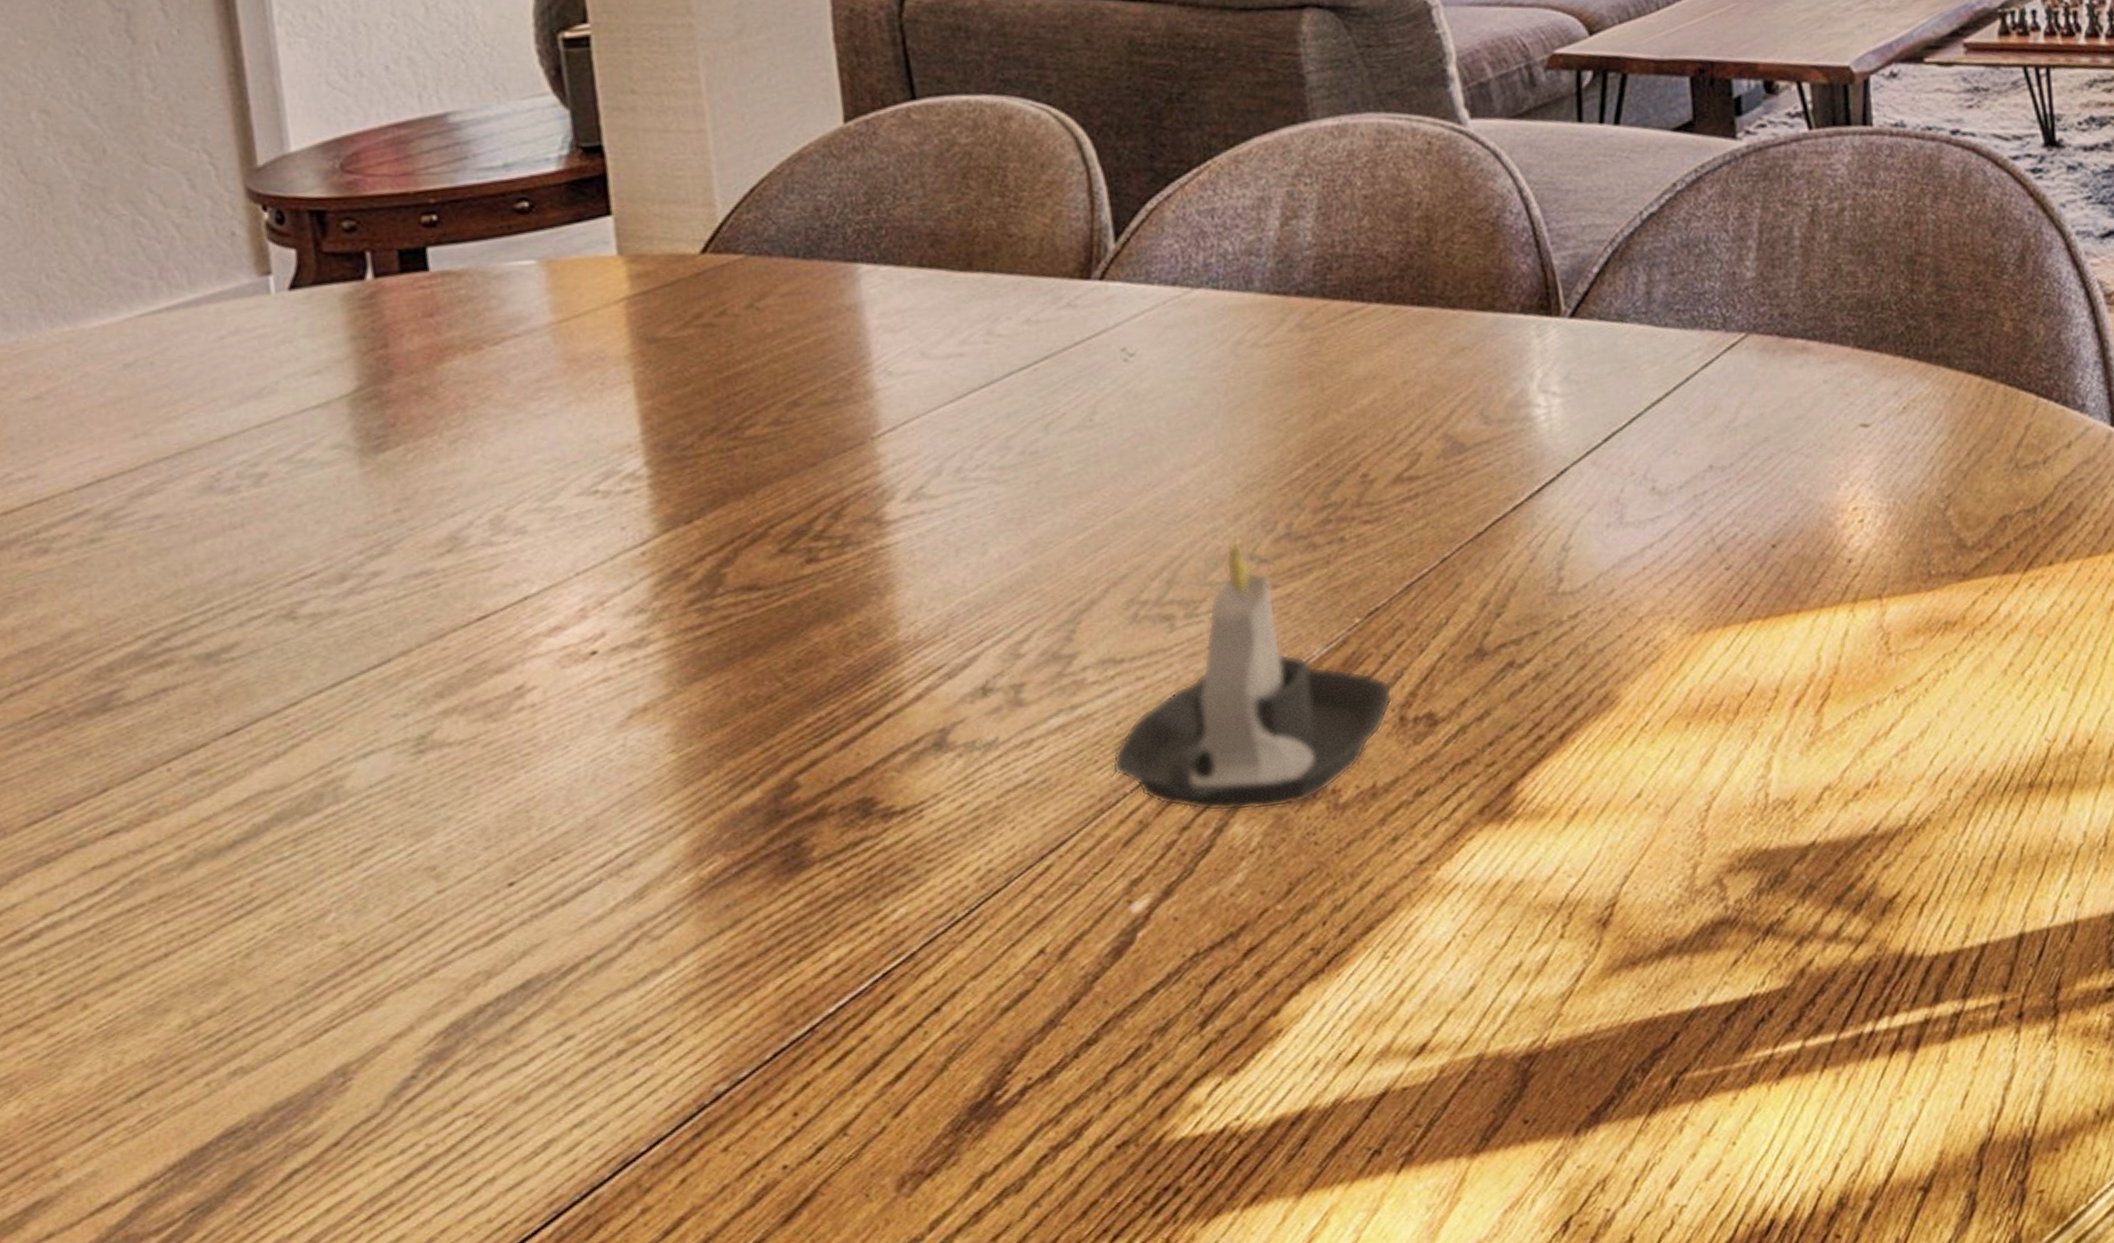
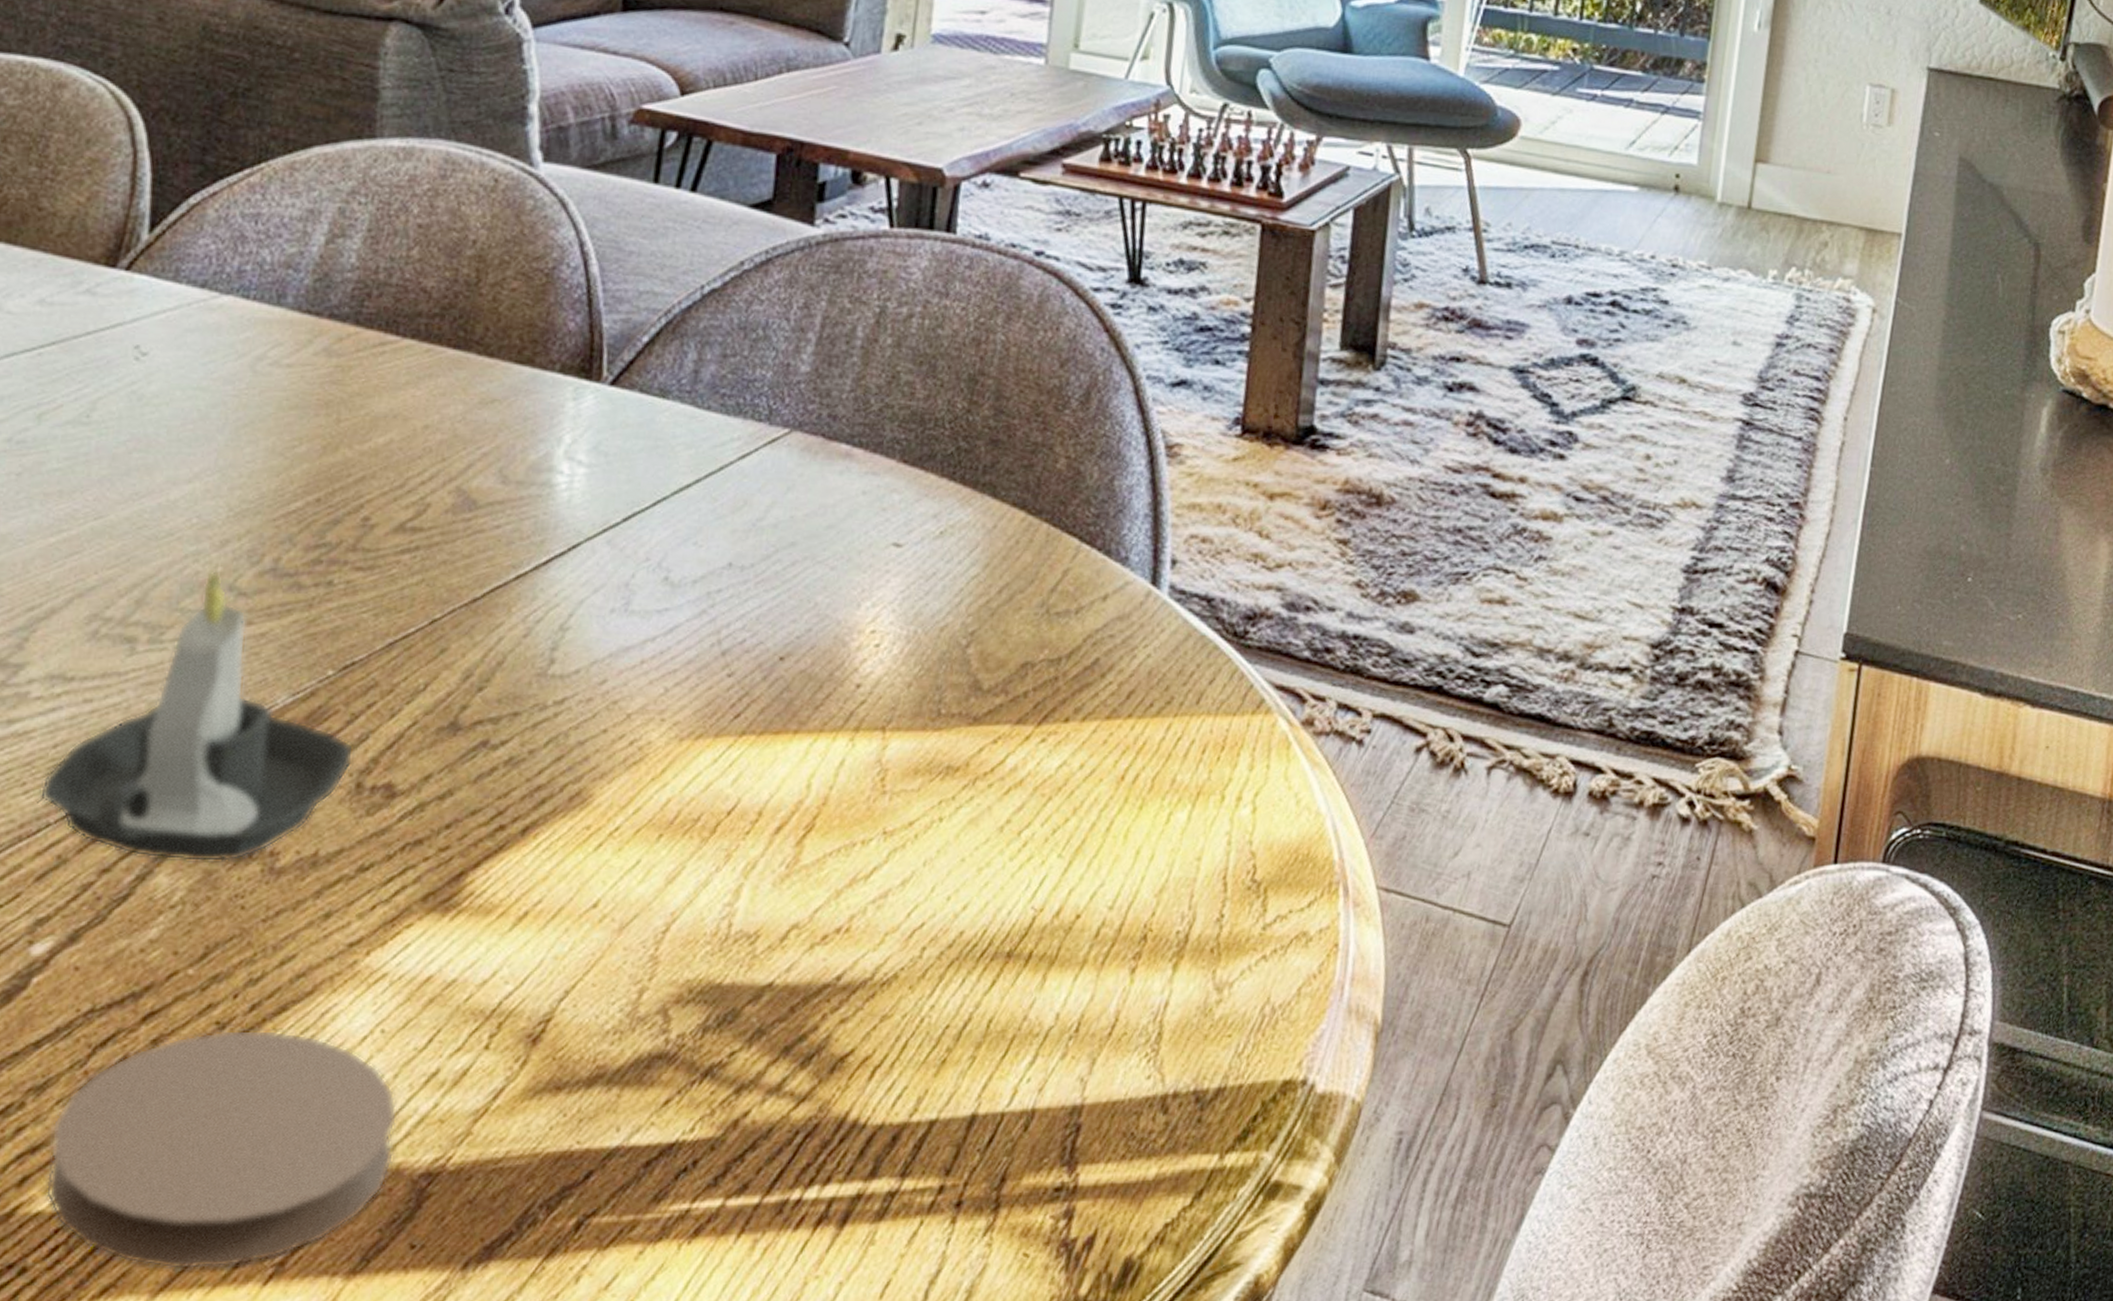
coaster: none [1179,948,1495,1172] -> present [46,1029,398,1270]

